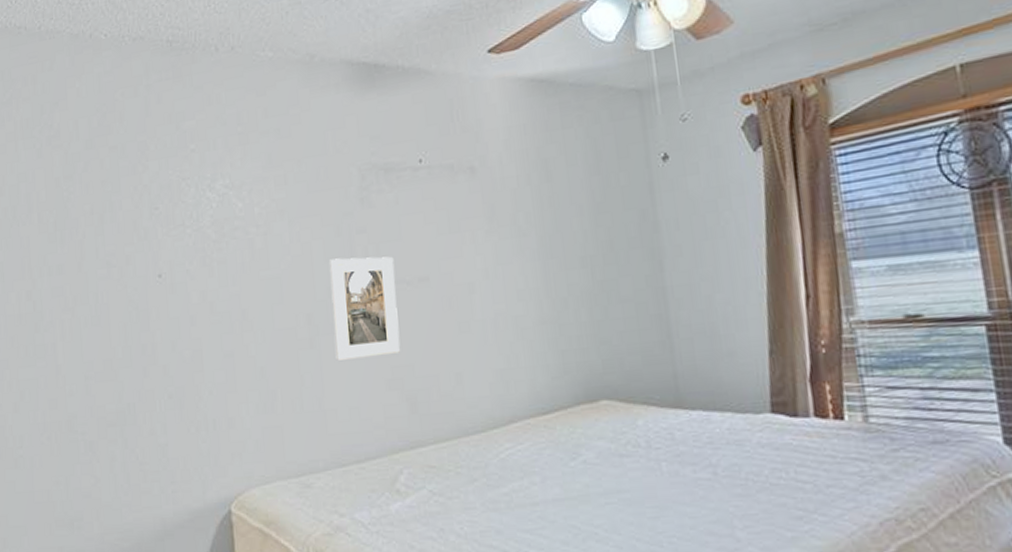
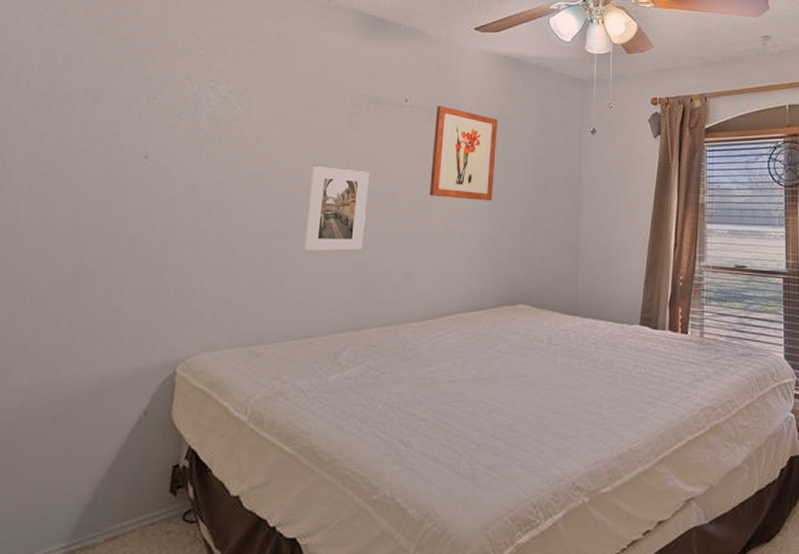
wall art: none [457,159,546,276] -> present [429,106,498,201]

